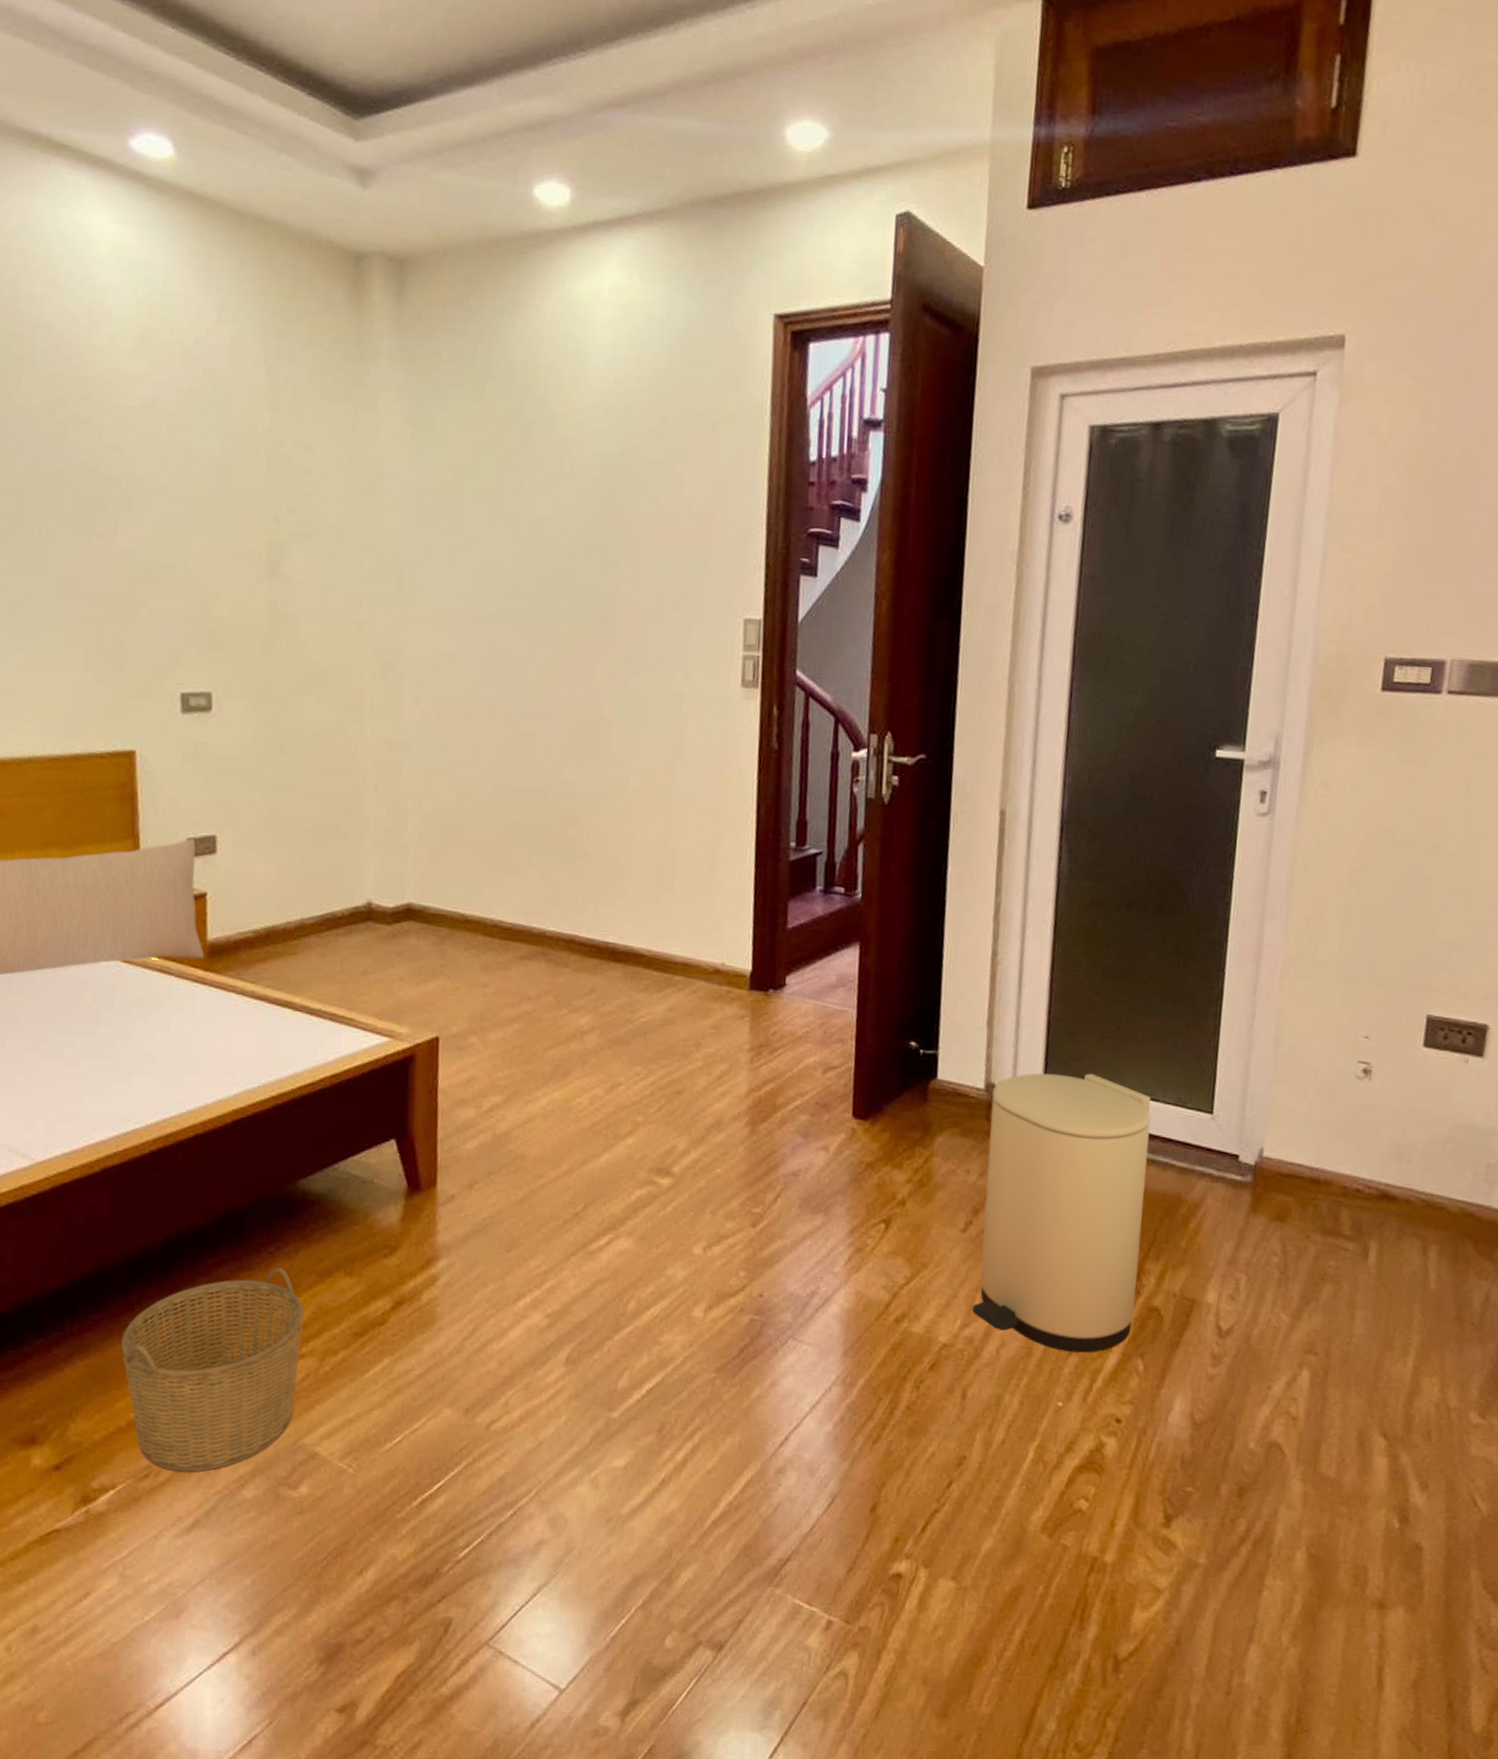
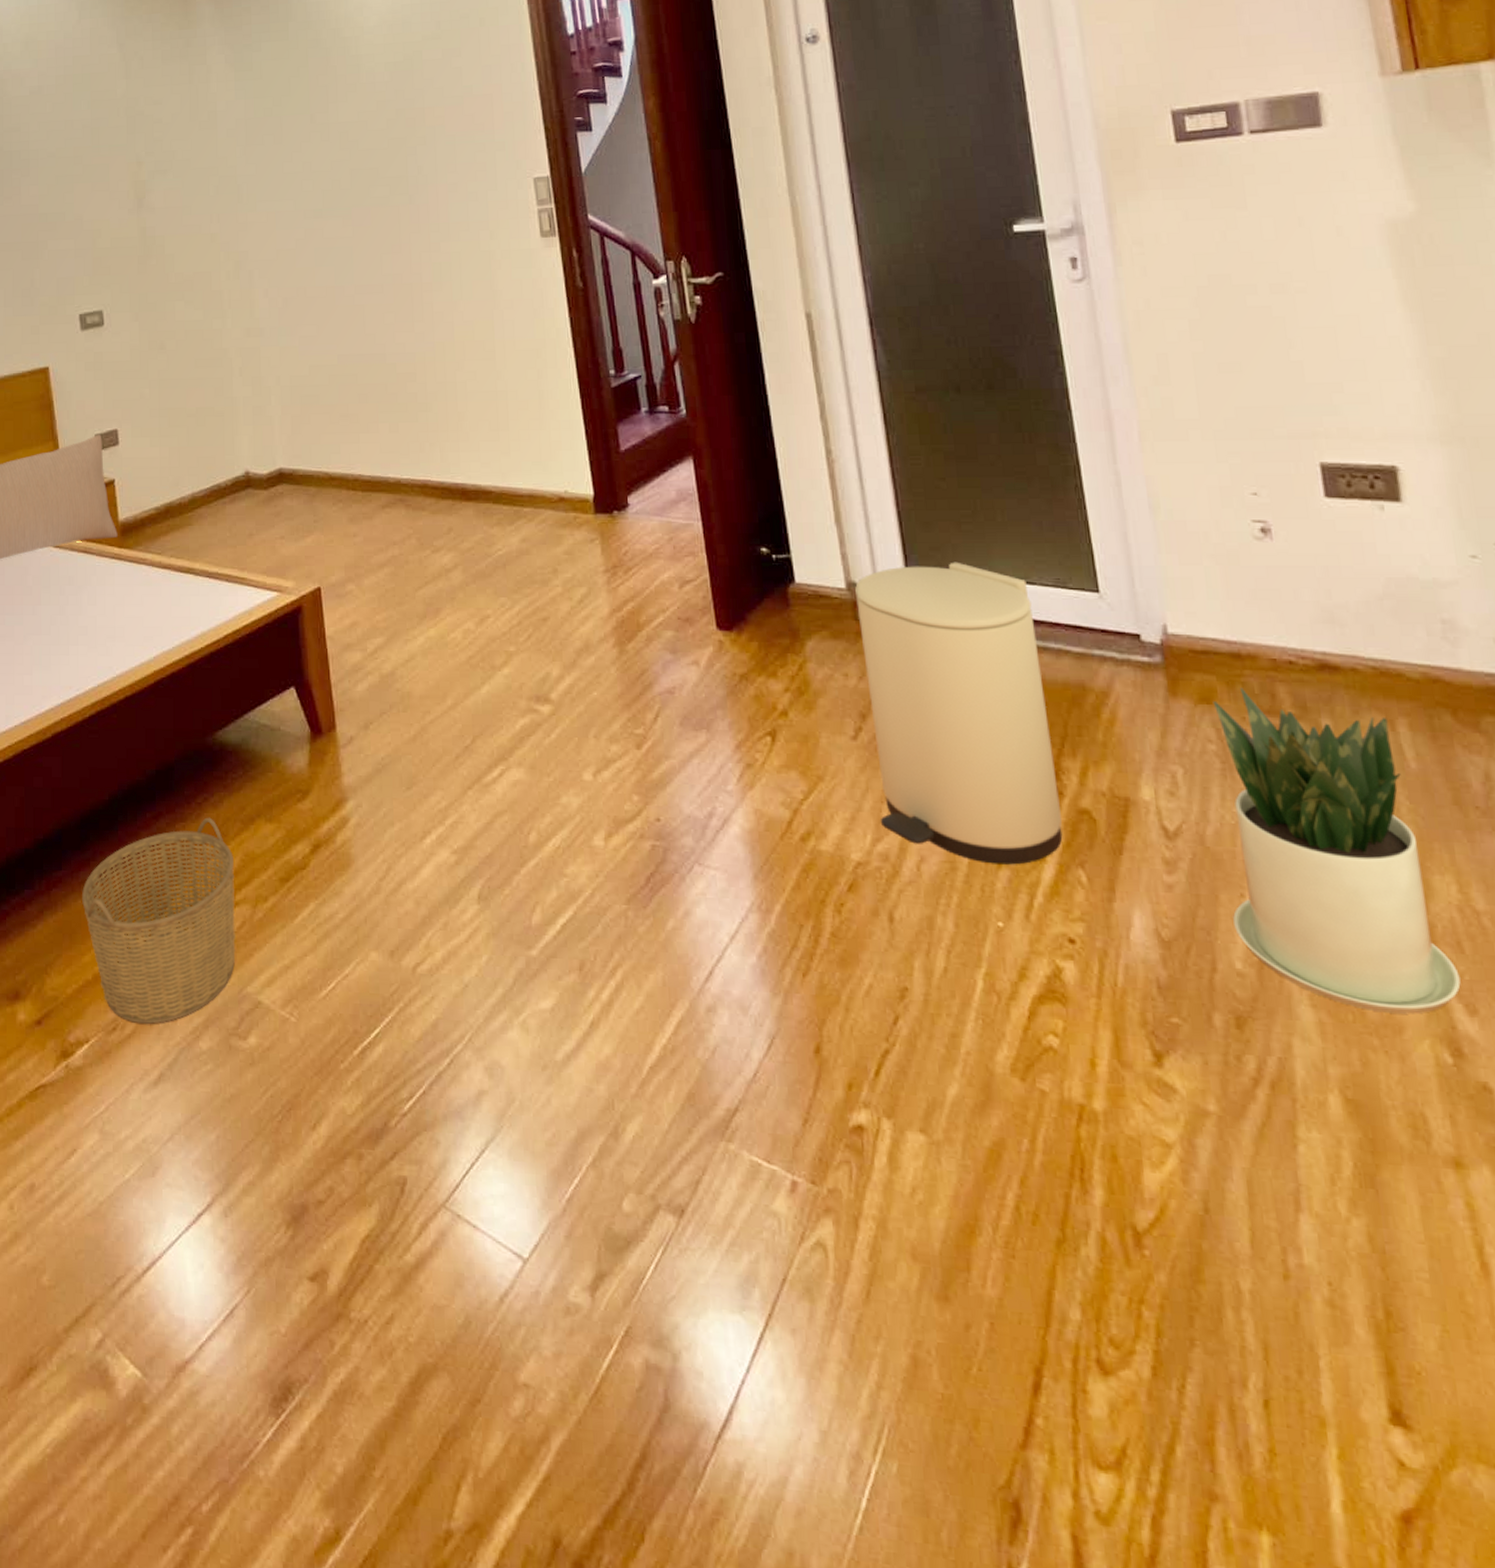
planter: none [1256,1209,1423,1489] -> present [1212,687,1461,1014]

